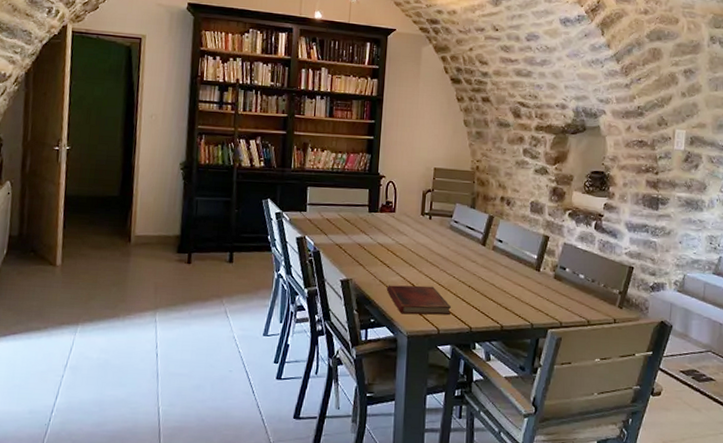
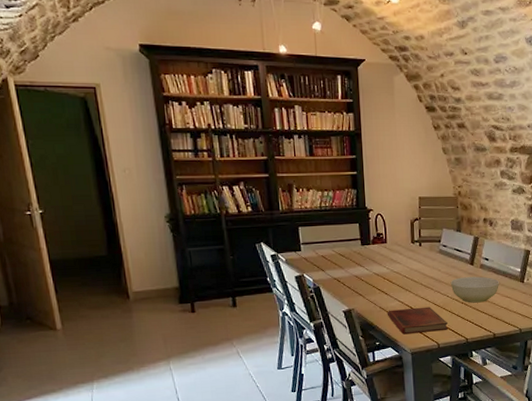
bowl: none [458,258,513,289] -> present [450,276,500,303]

